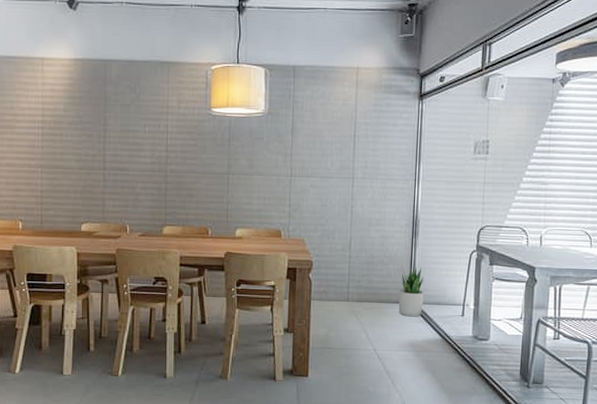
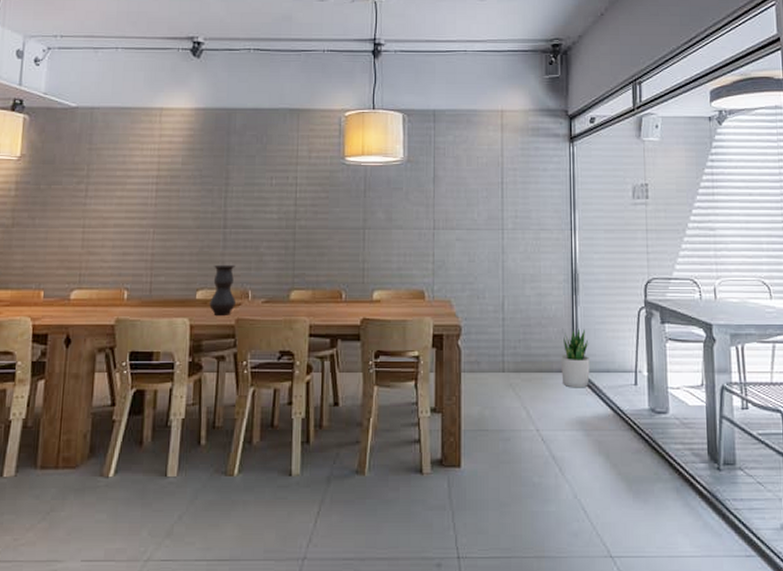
vase: none [93,202,116,246] -> present [209,264,236,315]

